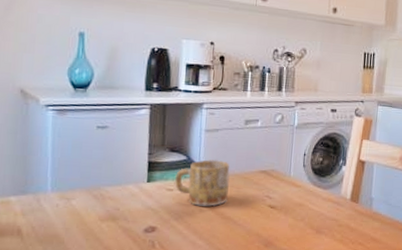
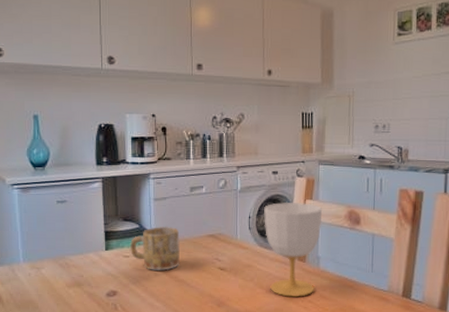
cup: none [319,140,379,239] -> present [264,201,323,297]

